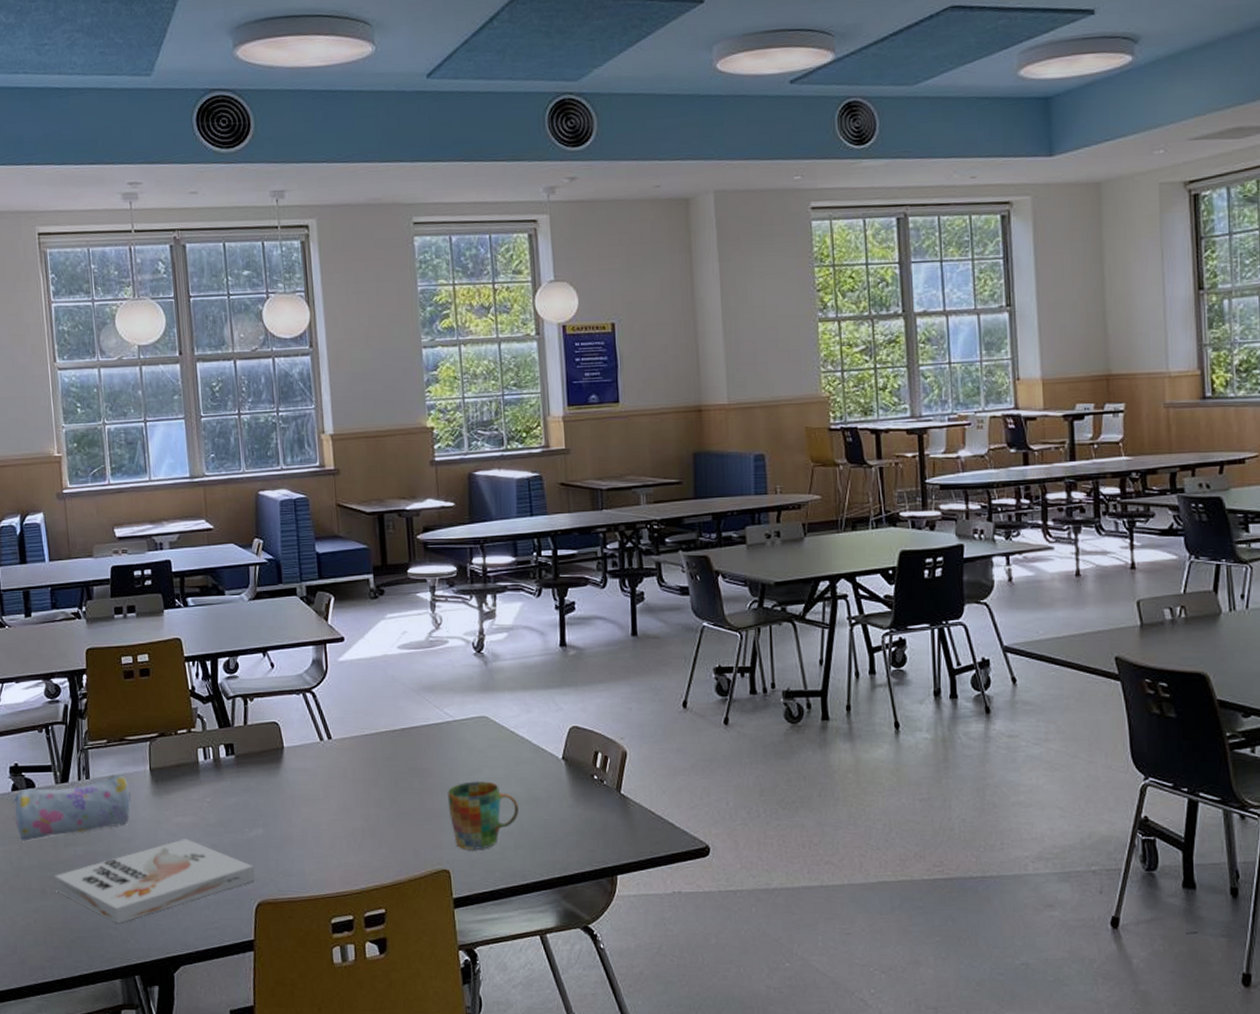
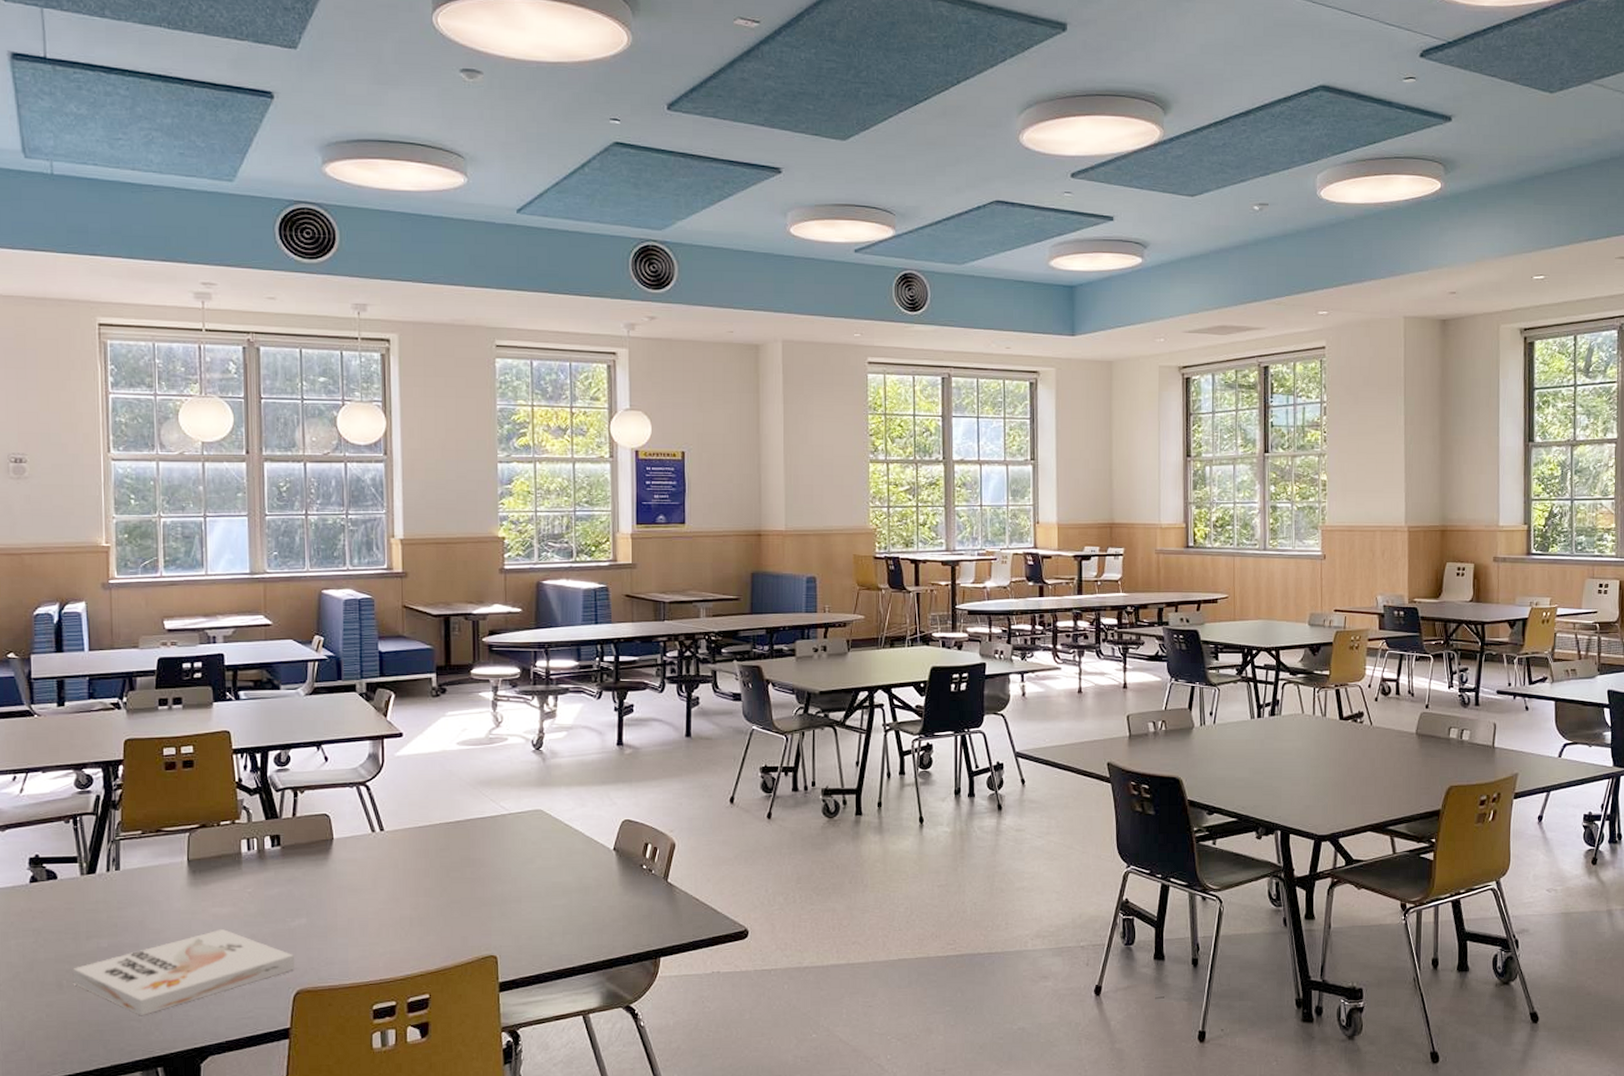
pencil case: present [12,774,131,841] -> none [30,865,164,934]
mug: present [447,780,519,849] -> none [499,870,568,936]

